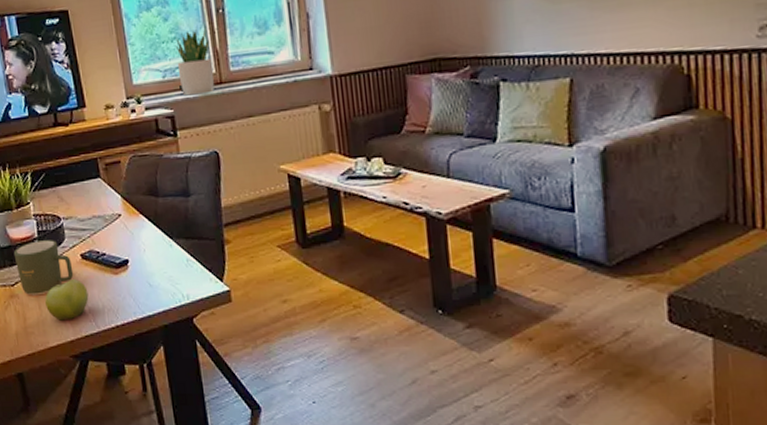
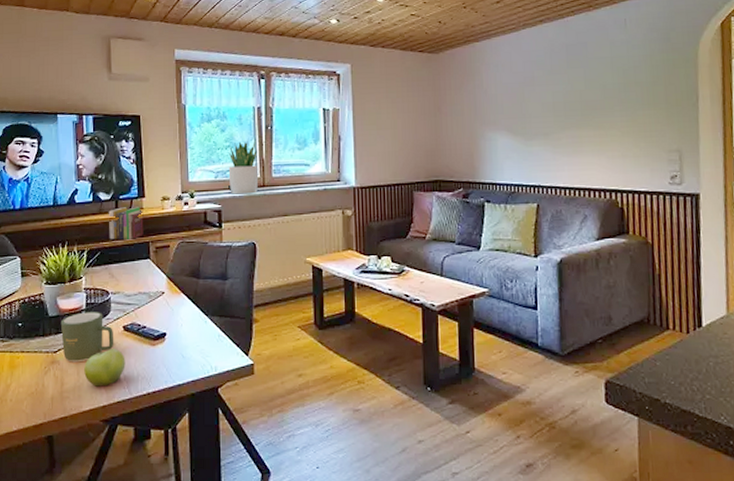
books: none [47,118,90,159] -> present [108,207,144,240]

